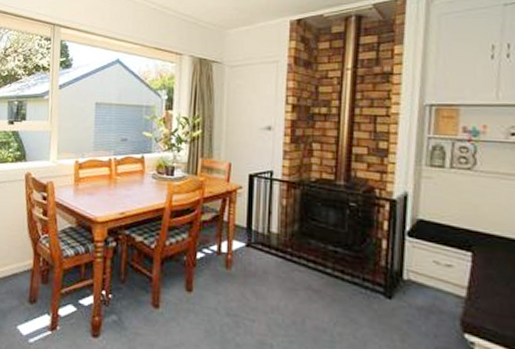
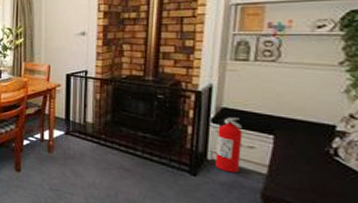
fire extinguisher: none [412,230,440,296] -> present [215,117,243,173]

